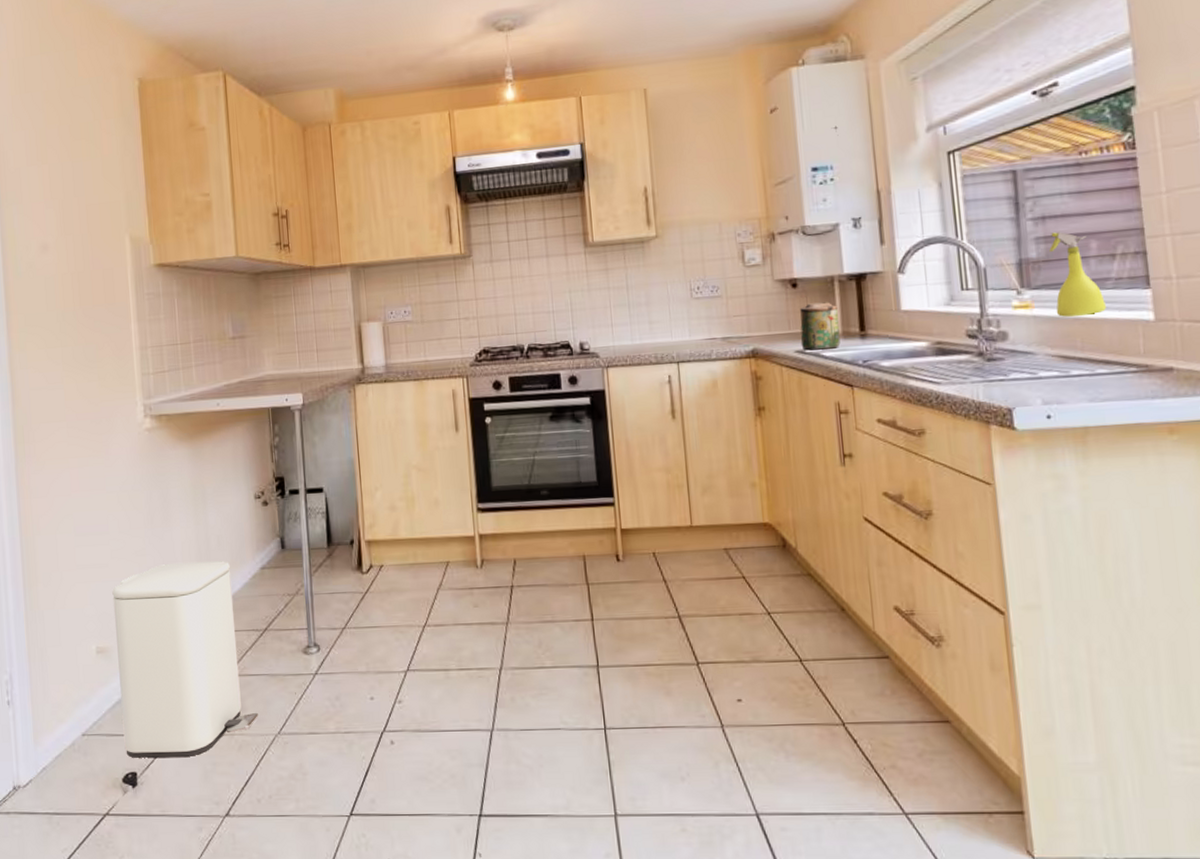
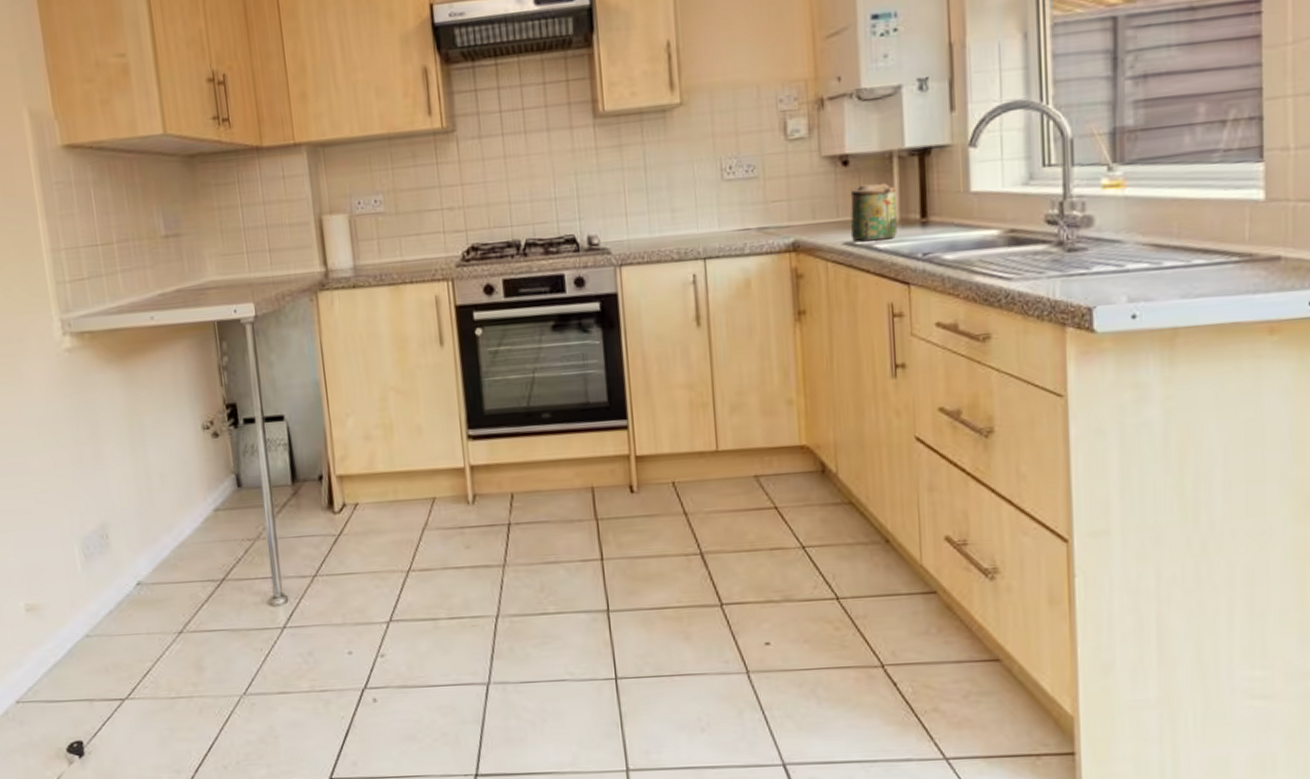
pedal bin: present [112,561,259,758] -> none [39,503,221,726]
spray bottle: present [1049,232,1106,318] -> none [1150,93,1210,198]

